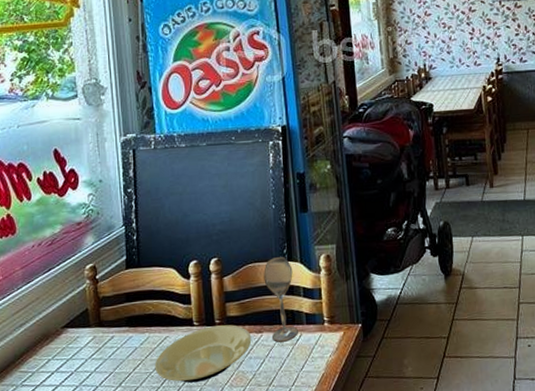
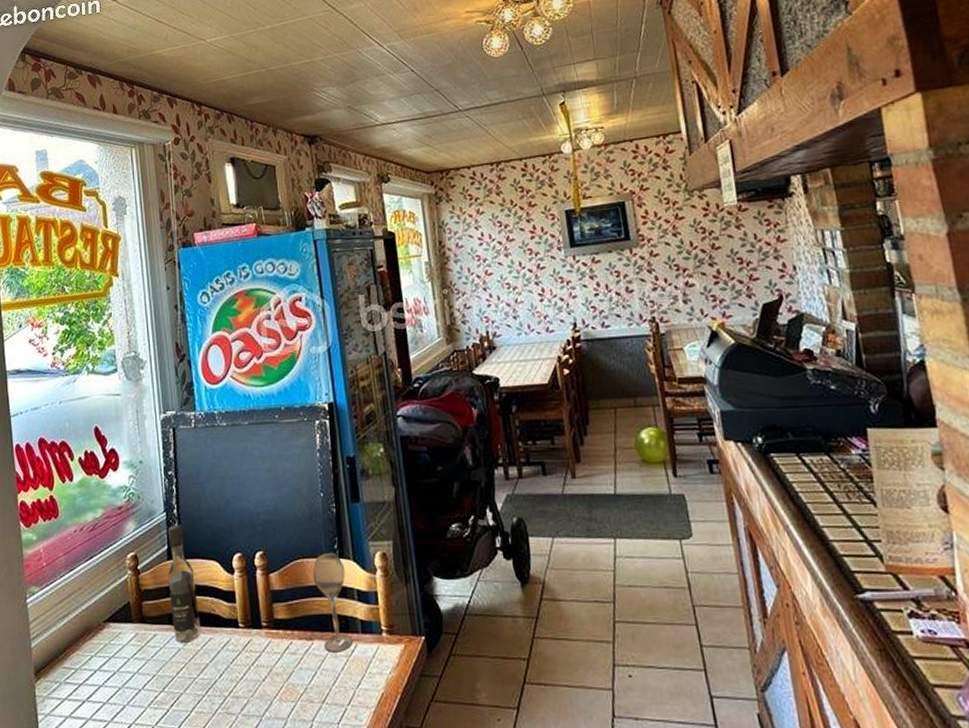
bottle: none [126,237,157,342] -> present [167,524,201,643]
plate: present [155,324,252,383] -> none [199,629,302,693]

